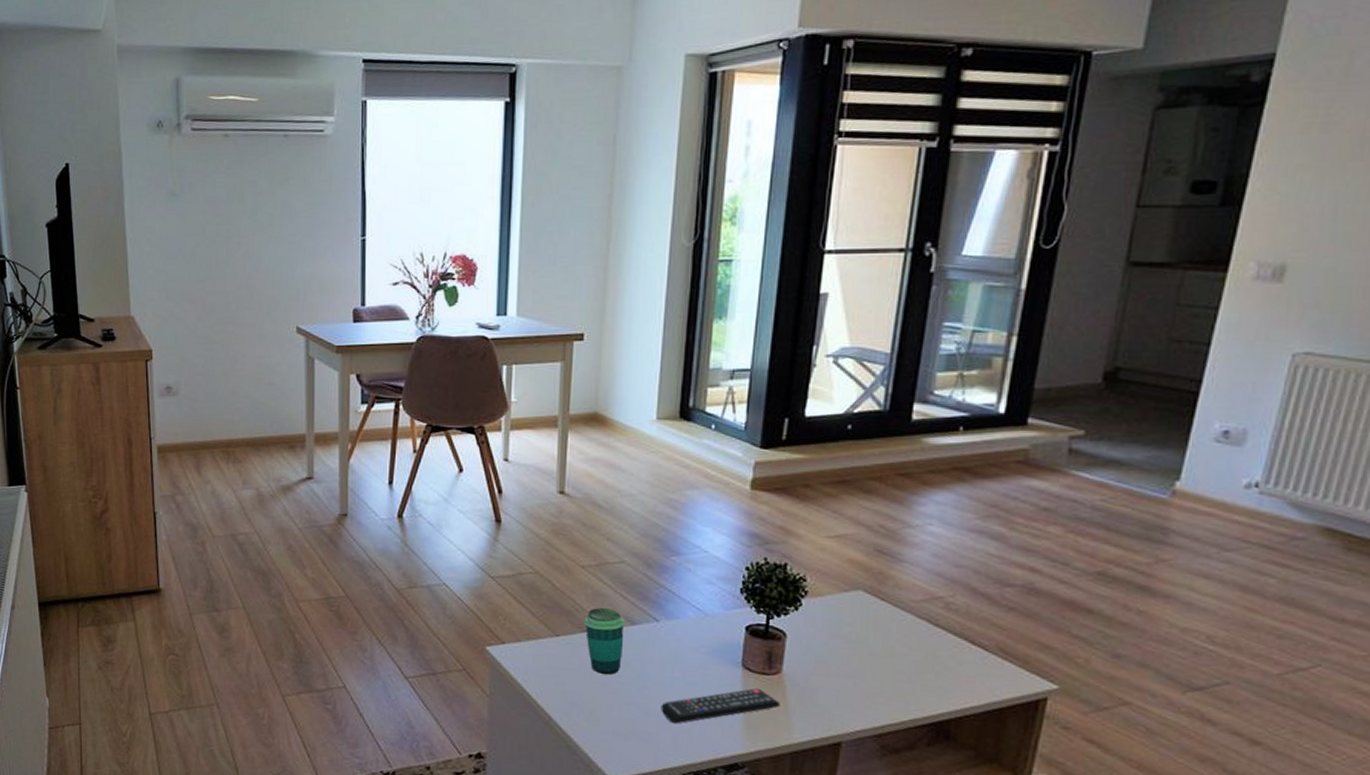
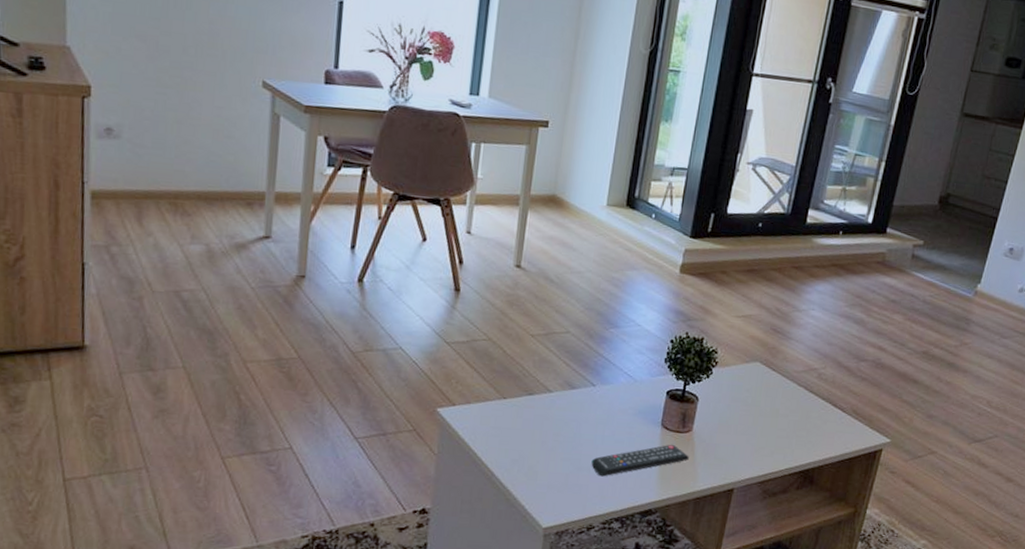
cup: present [584,608,625,675] -> none [530,373,566,434]

